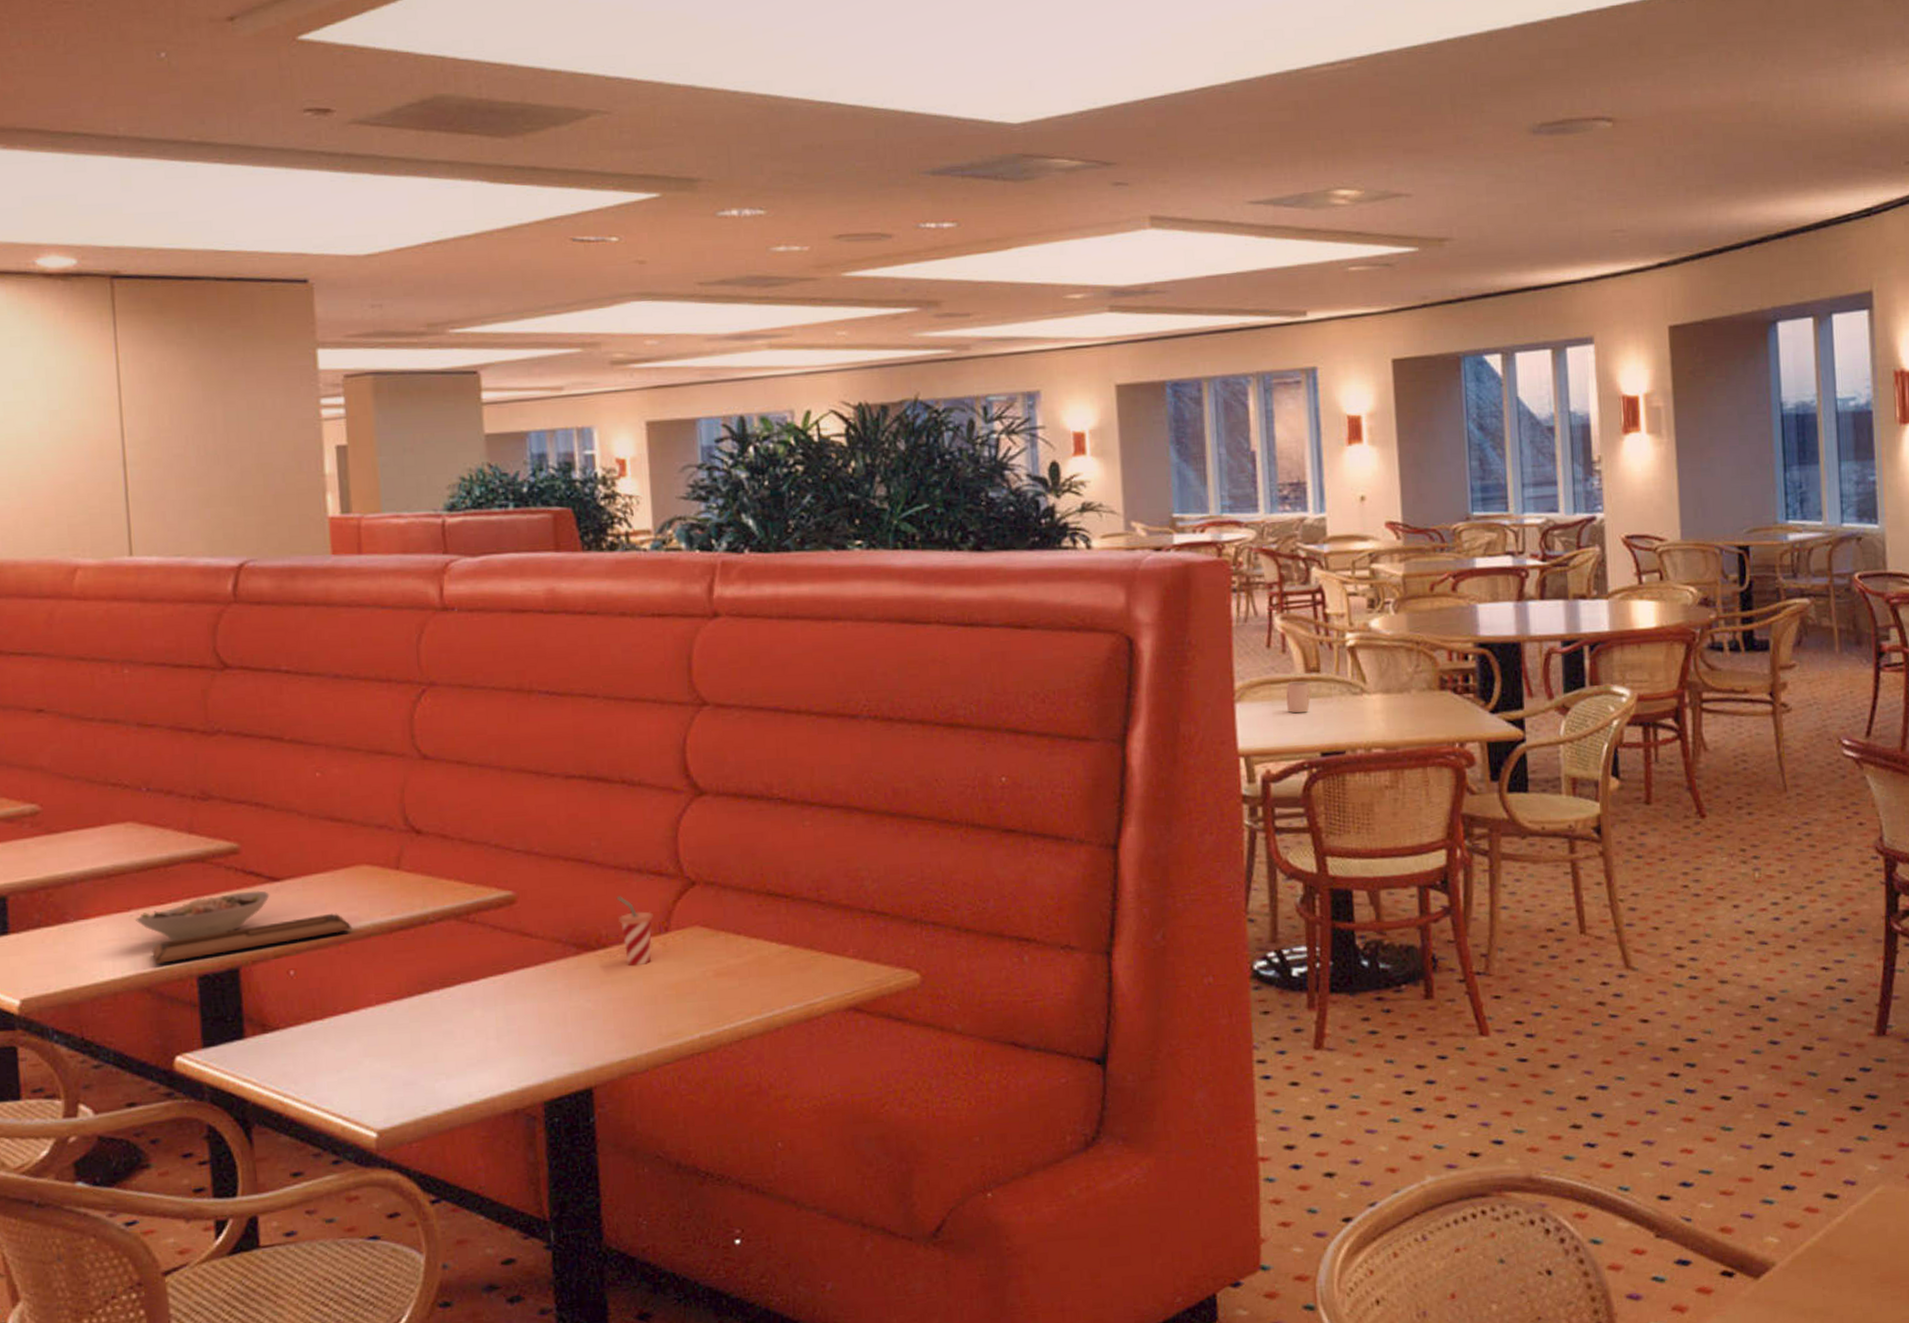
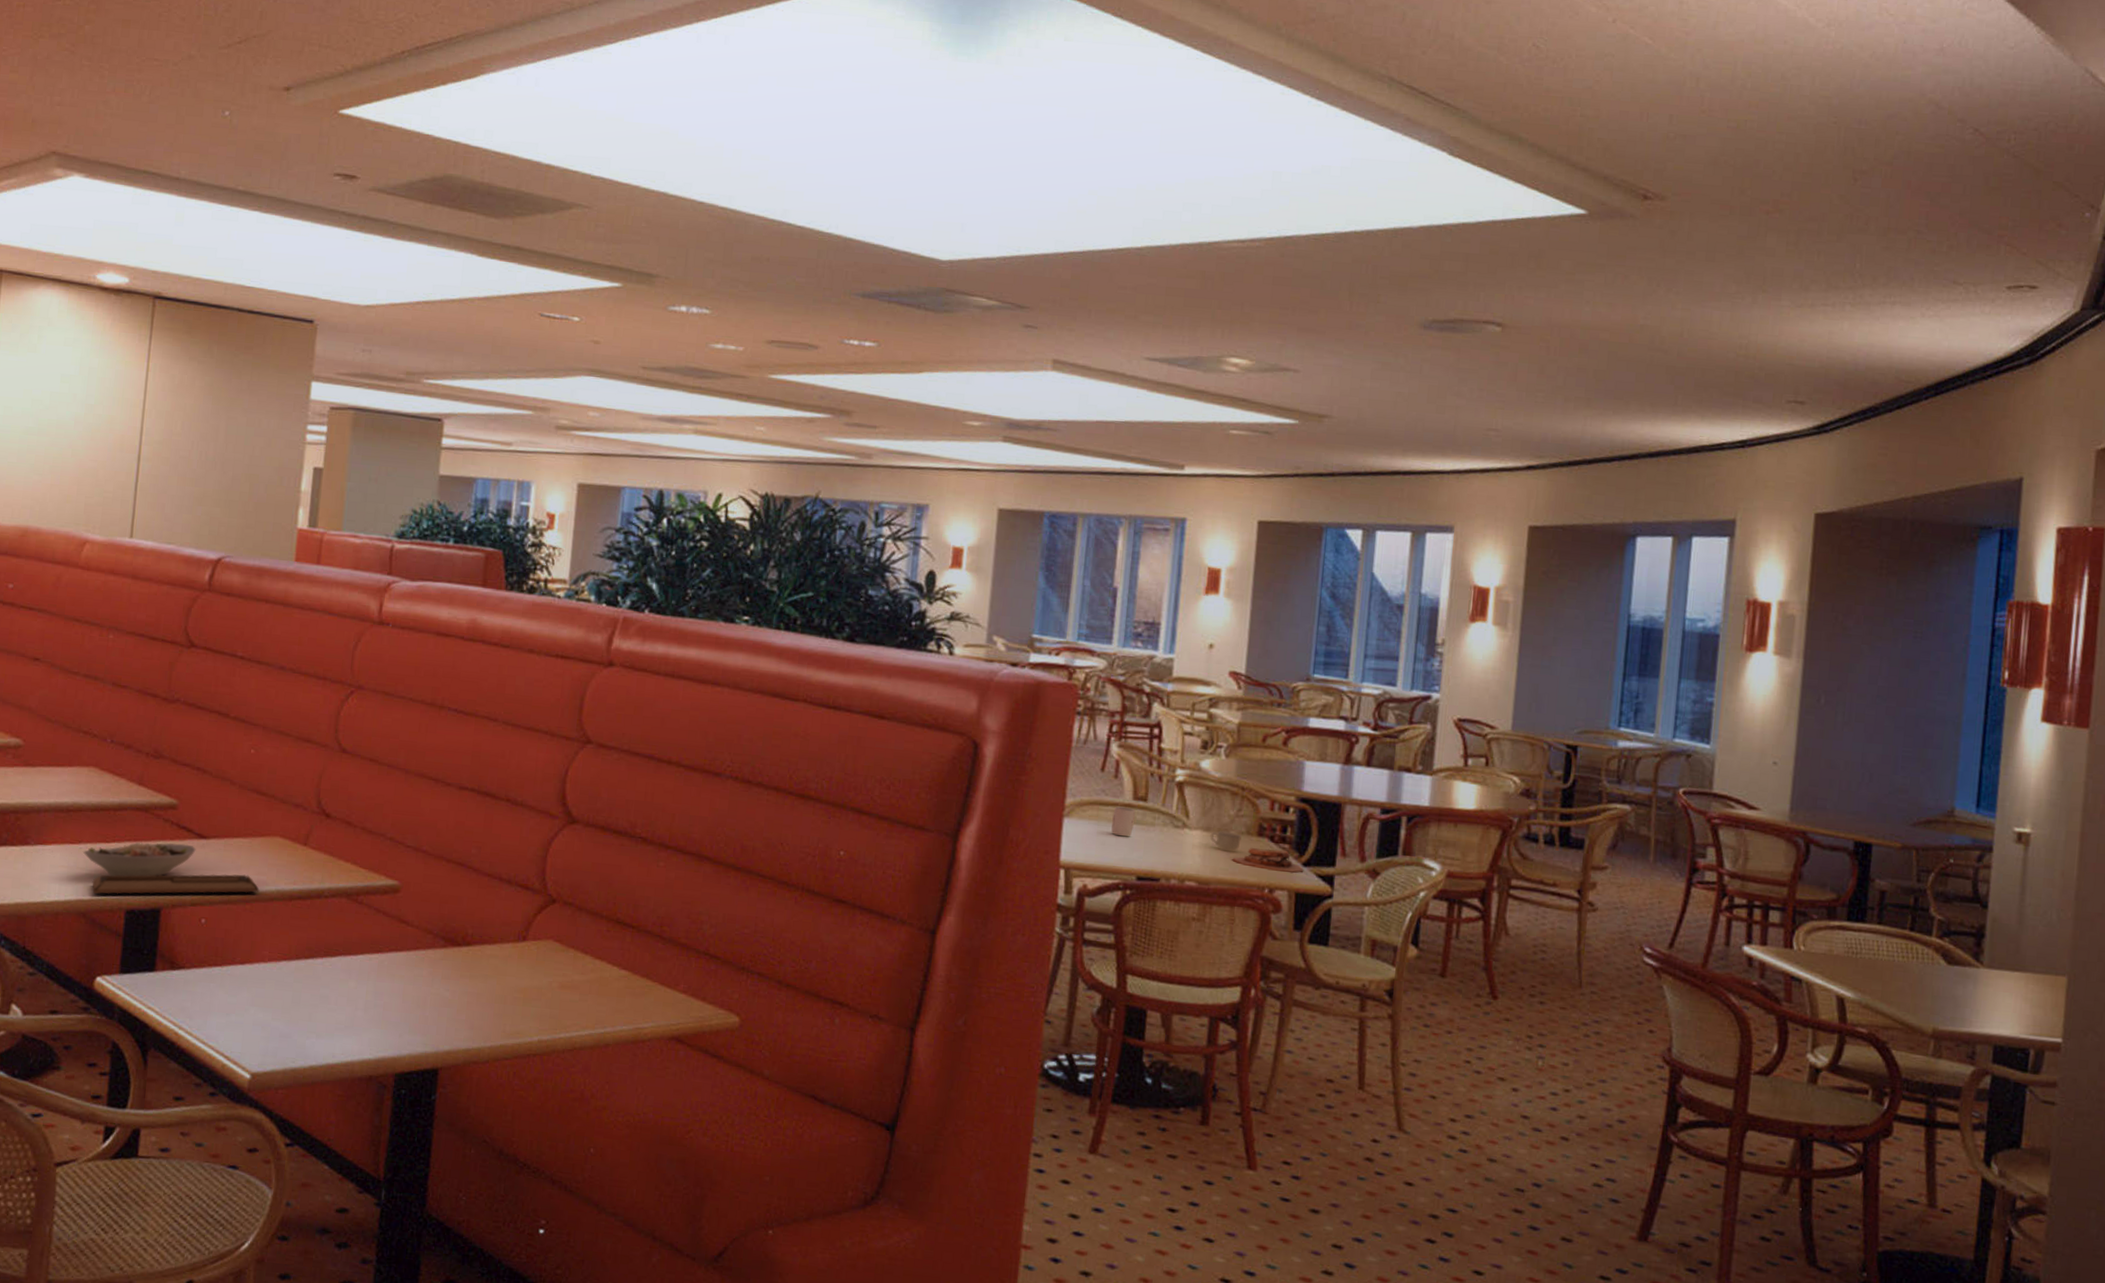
beverage cup: present [616,896,653,967] -> none [484,901,515,967]
cup: none [1391,690,1424,712] -> present [1210,830,1242,852]
sandwich: none [1417,700,1492,724] -> present [1232,848,1304,873]

